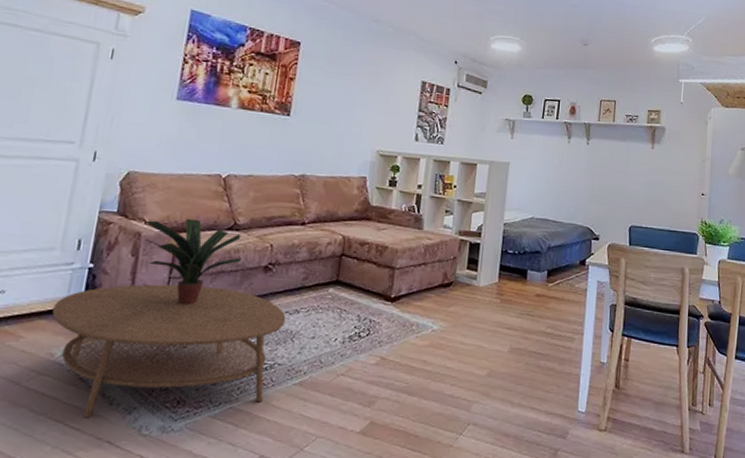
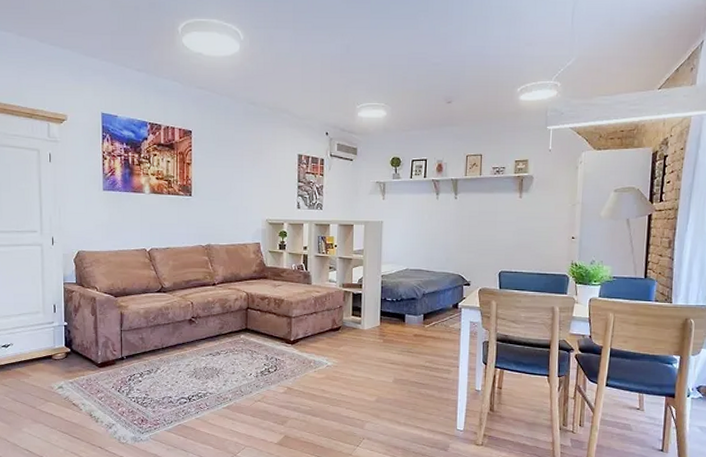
coffee table: present [52,284,286,418] -> none [47,335,211,431]
potted plant: present [144,218,242,305] -> none [96,285,171,351]

